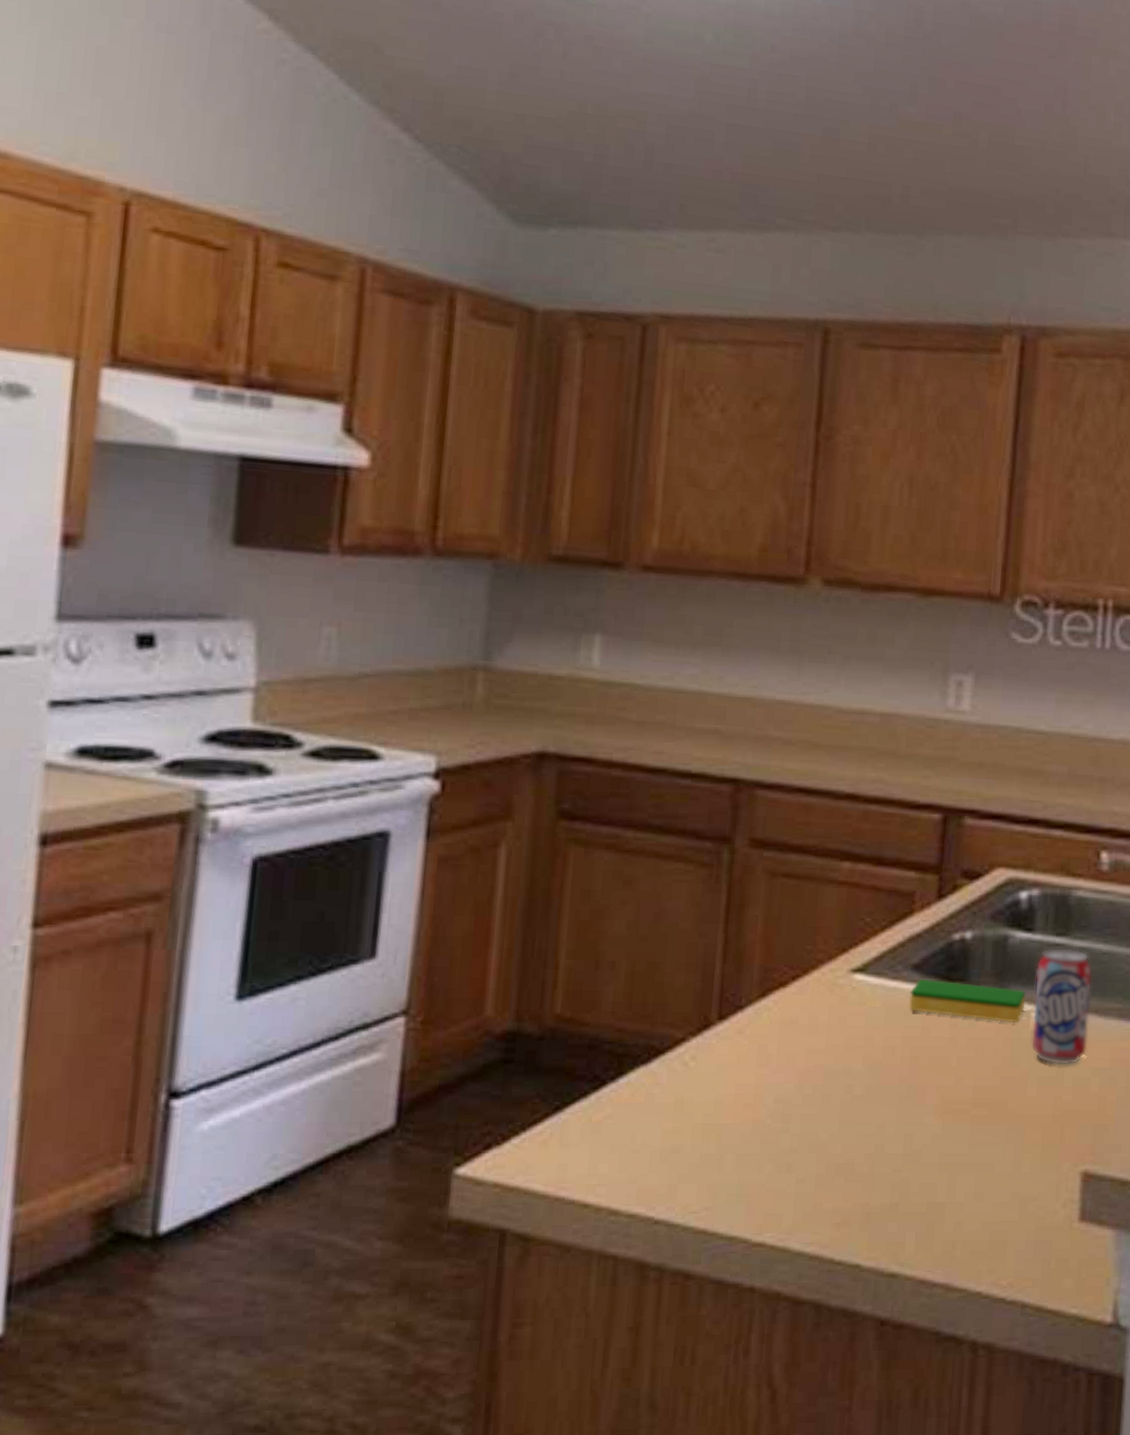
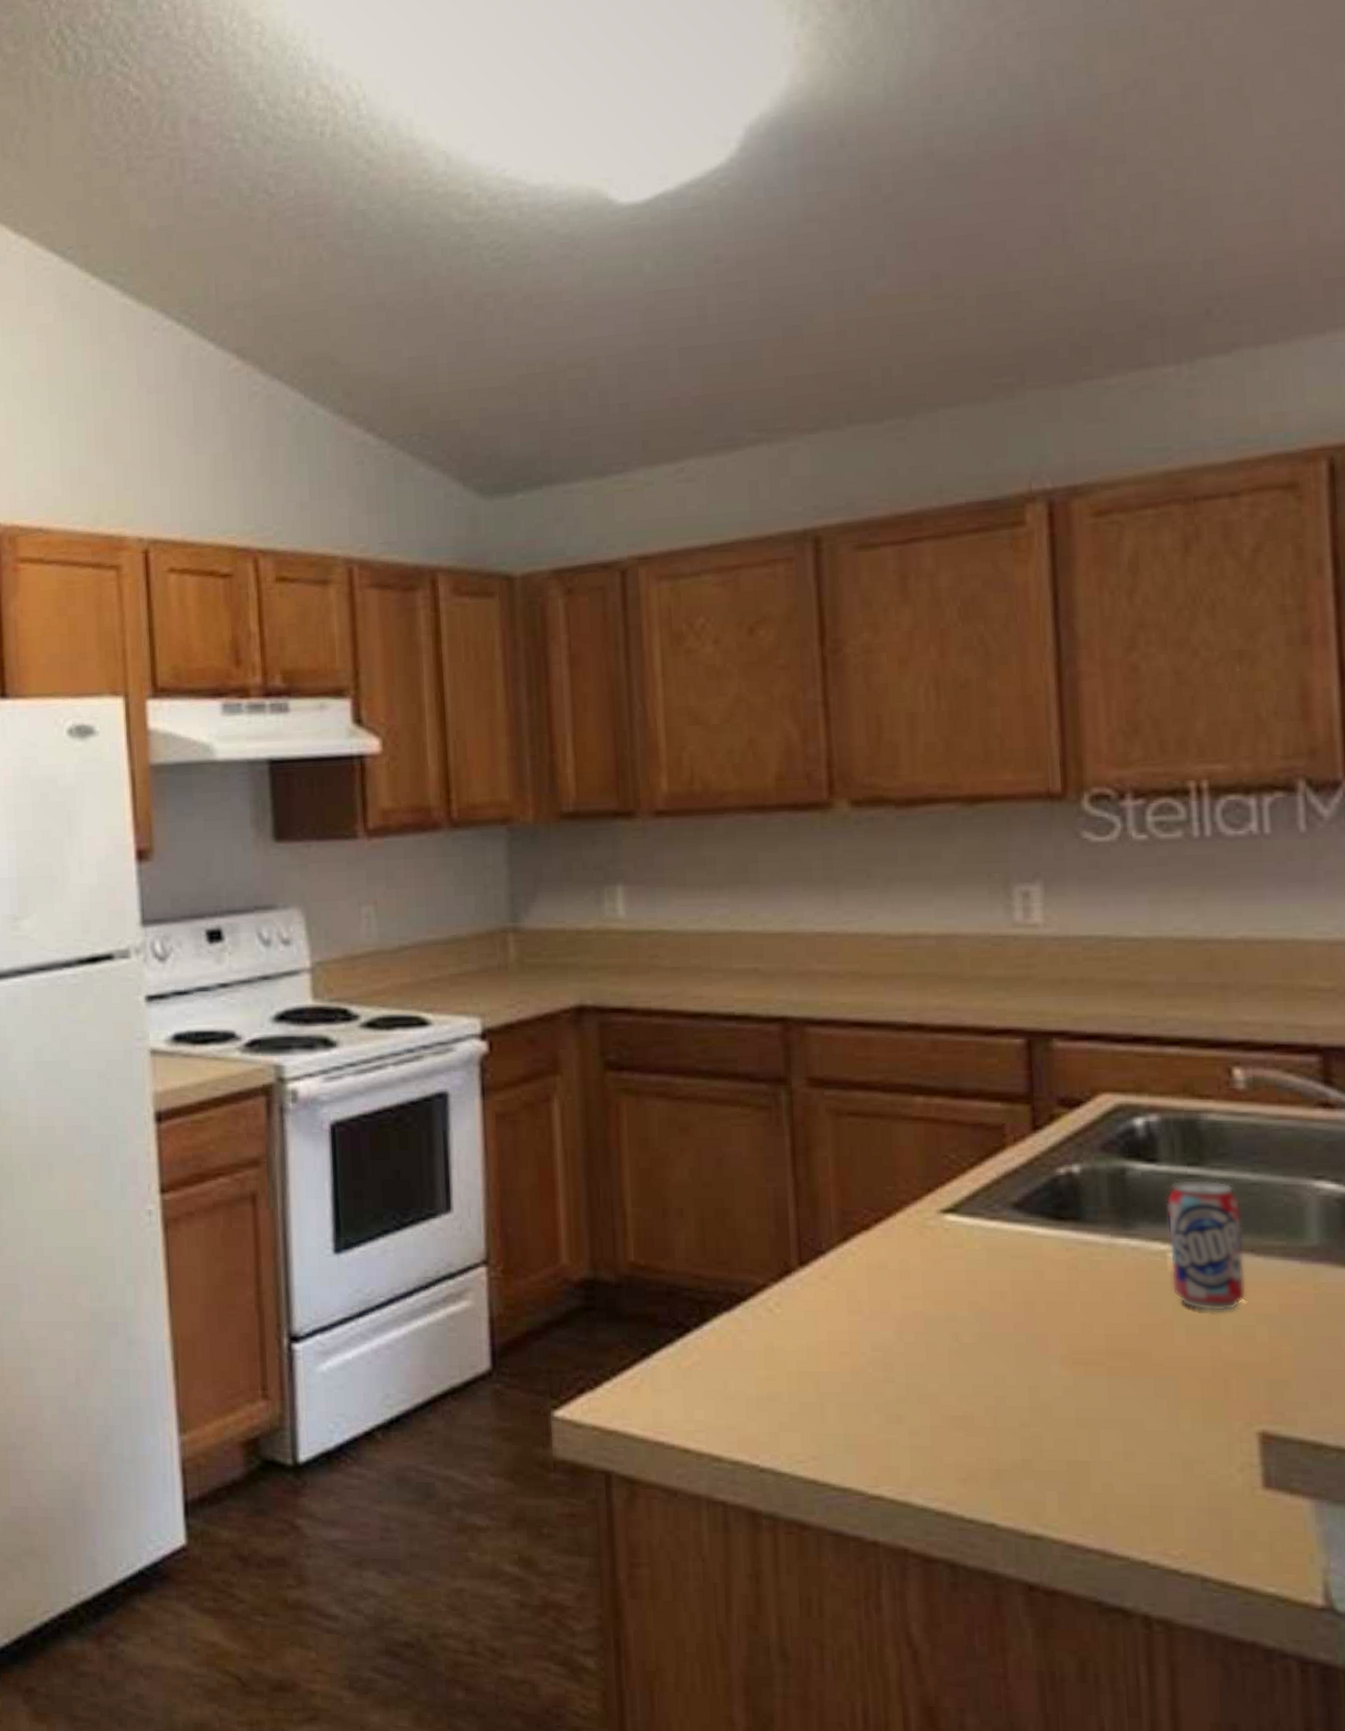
dish sponge: present [909,979,1026,1022] -> none [1013,1219,1159,1264]

